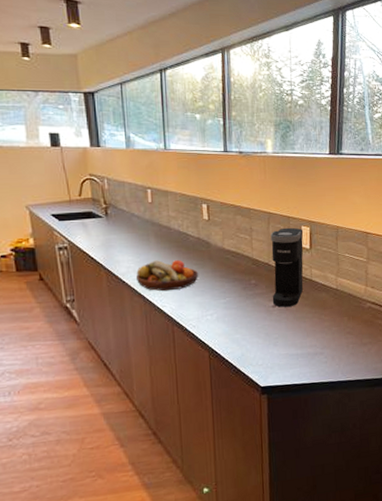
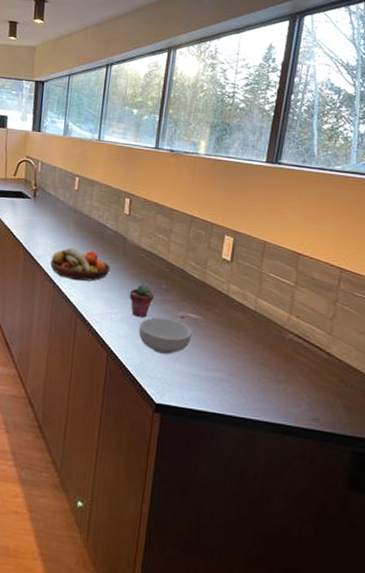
potted succulent: none [221,283,245,314] -> present [129,284,154,318]
cereal bowl: none [235,310,285,343] -> present [138,317,192,354]
coffee maker: present [270,227,304,307] -> none [181,234,226,321]

